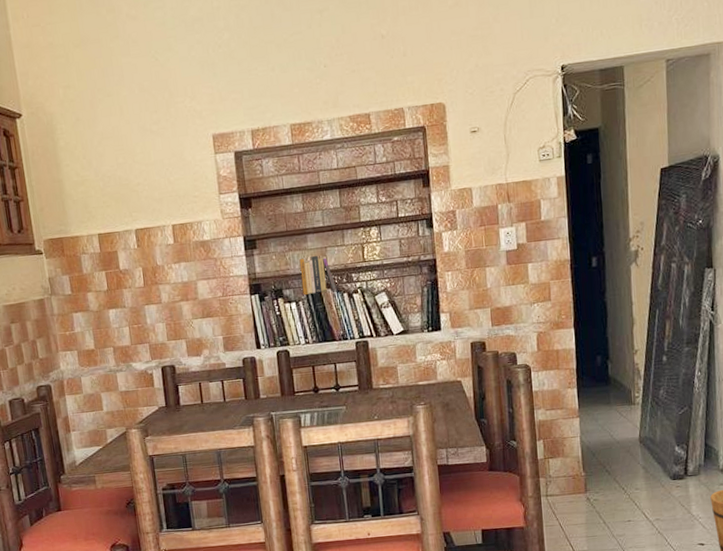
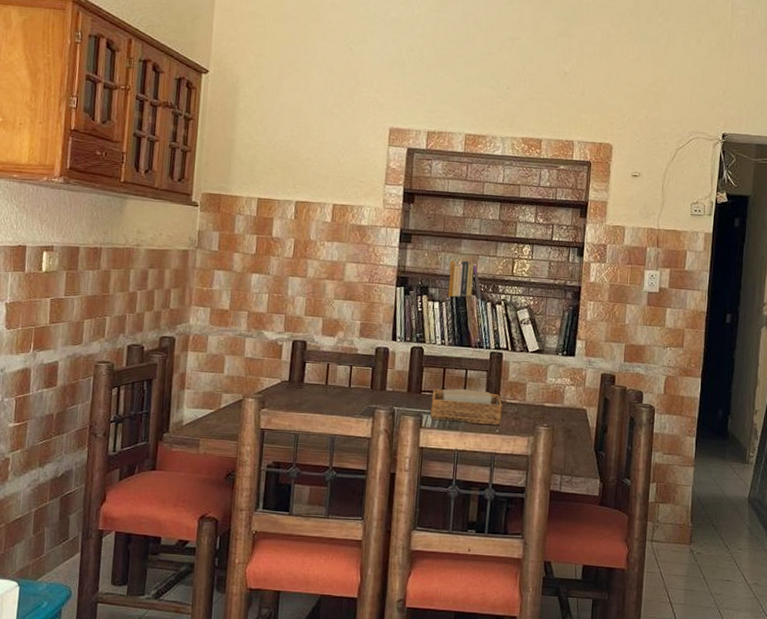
napkin holder: none [305,381,378,419] -> present [430,388,503,426]

